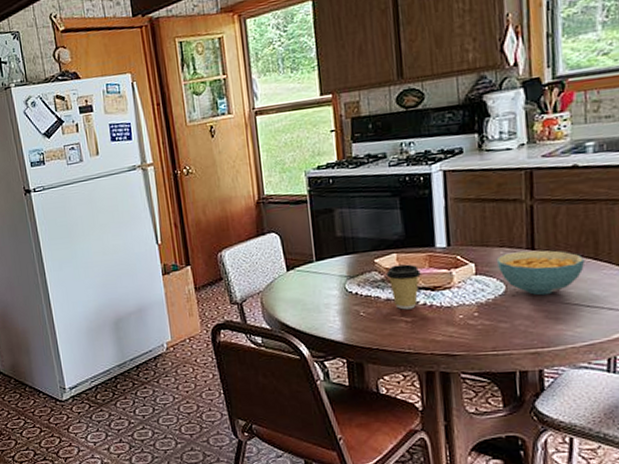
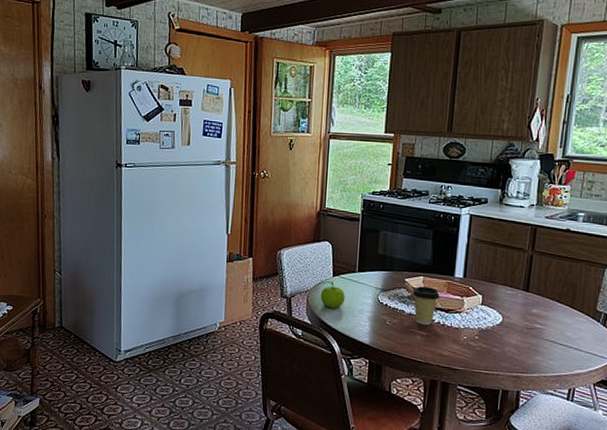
fruit: none [268,277,306,308] -> present [316,281,345,309]
cereal bowl: present [496,250,585,296] -> none [498,291,564,331]

